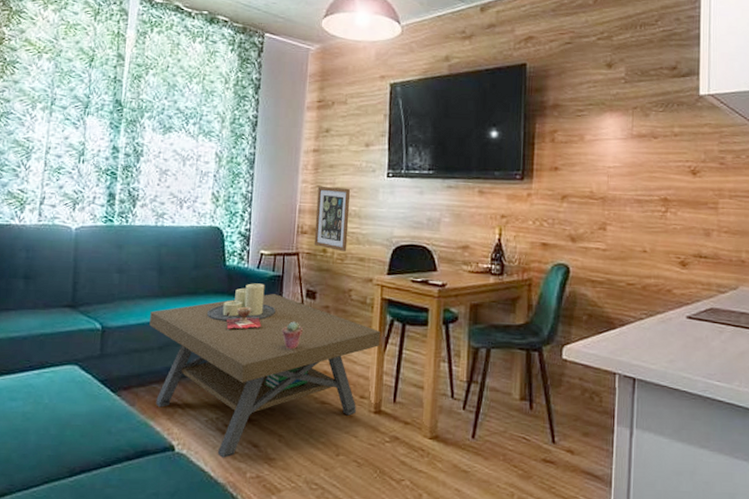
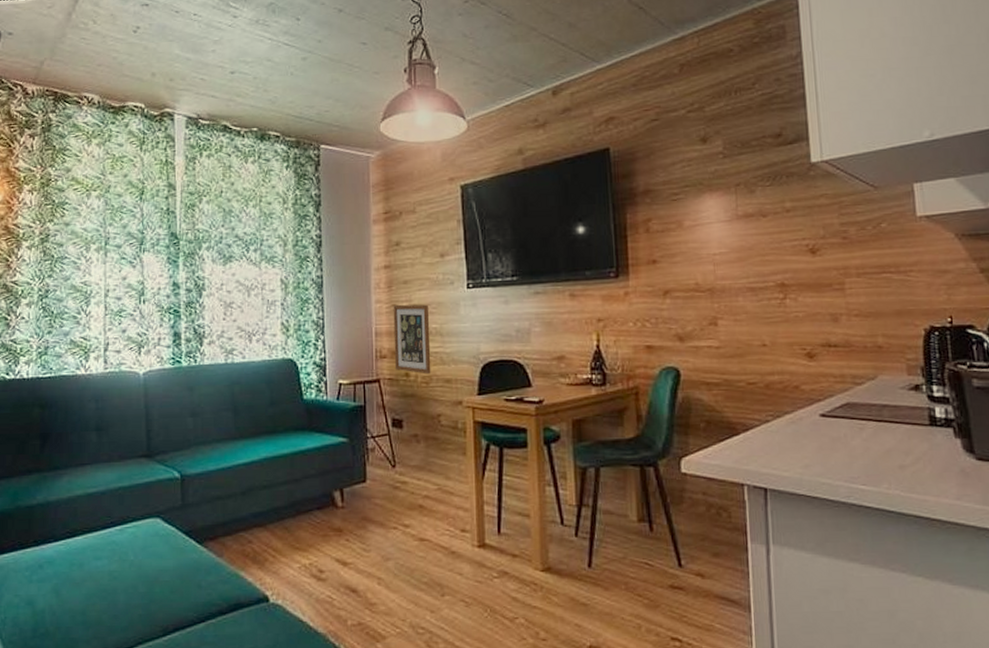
coffee table: present [149,283,381,458] -> none [229,416,477,606]
decorative bowl: present [226,306,261,329] -> none [309,442,347,468]
potted succulent: present [281,321,303,350] -> none [369,454,392,485]

